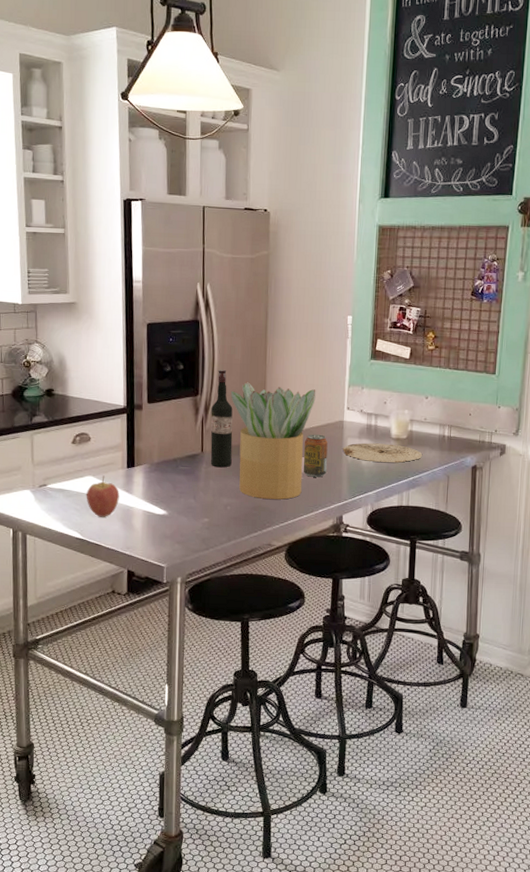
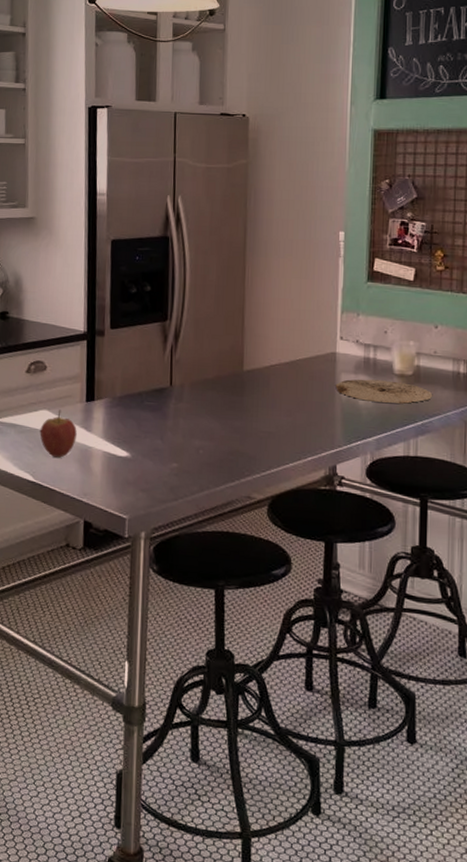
wine bottle: present [210,369,233,468] -> none [180,291,206,404]
potted plant: present [230,381,316,500] -> none [203,305,303,444]
beverage can: present [303,434,328,477] -> none [288,367,318,419]

